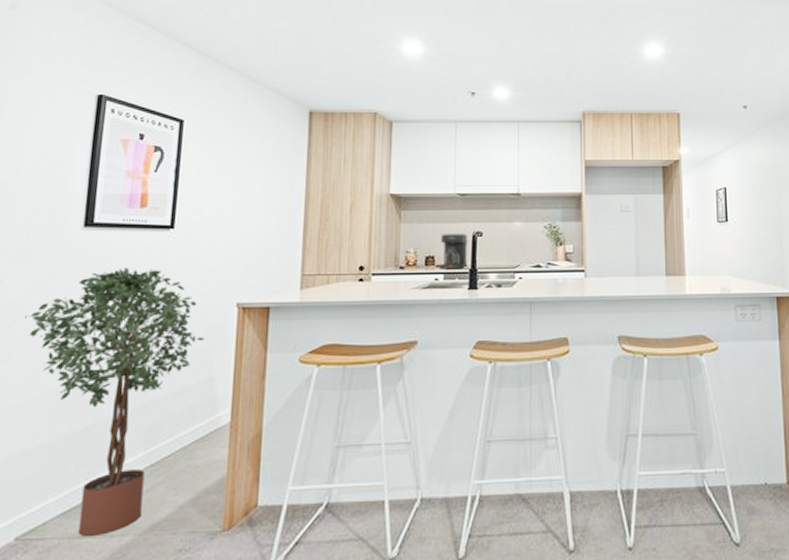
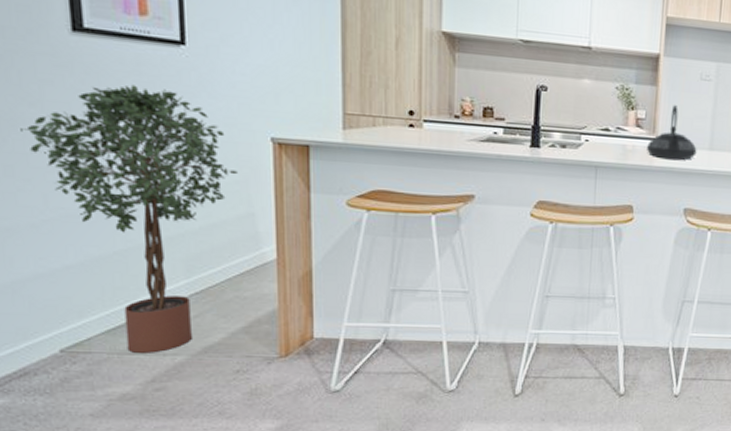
coffee maker: present [439,234,468,270] -> none [498,84,530,125]
teapot: none [577,237,625,289] -> present [647,105,697,161]

